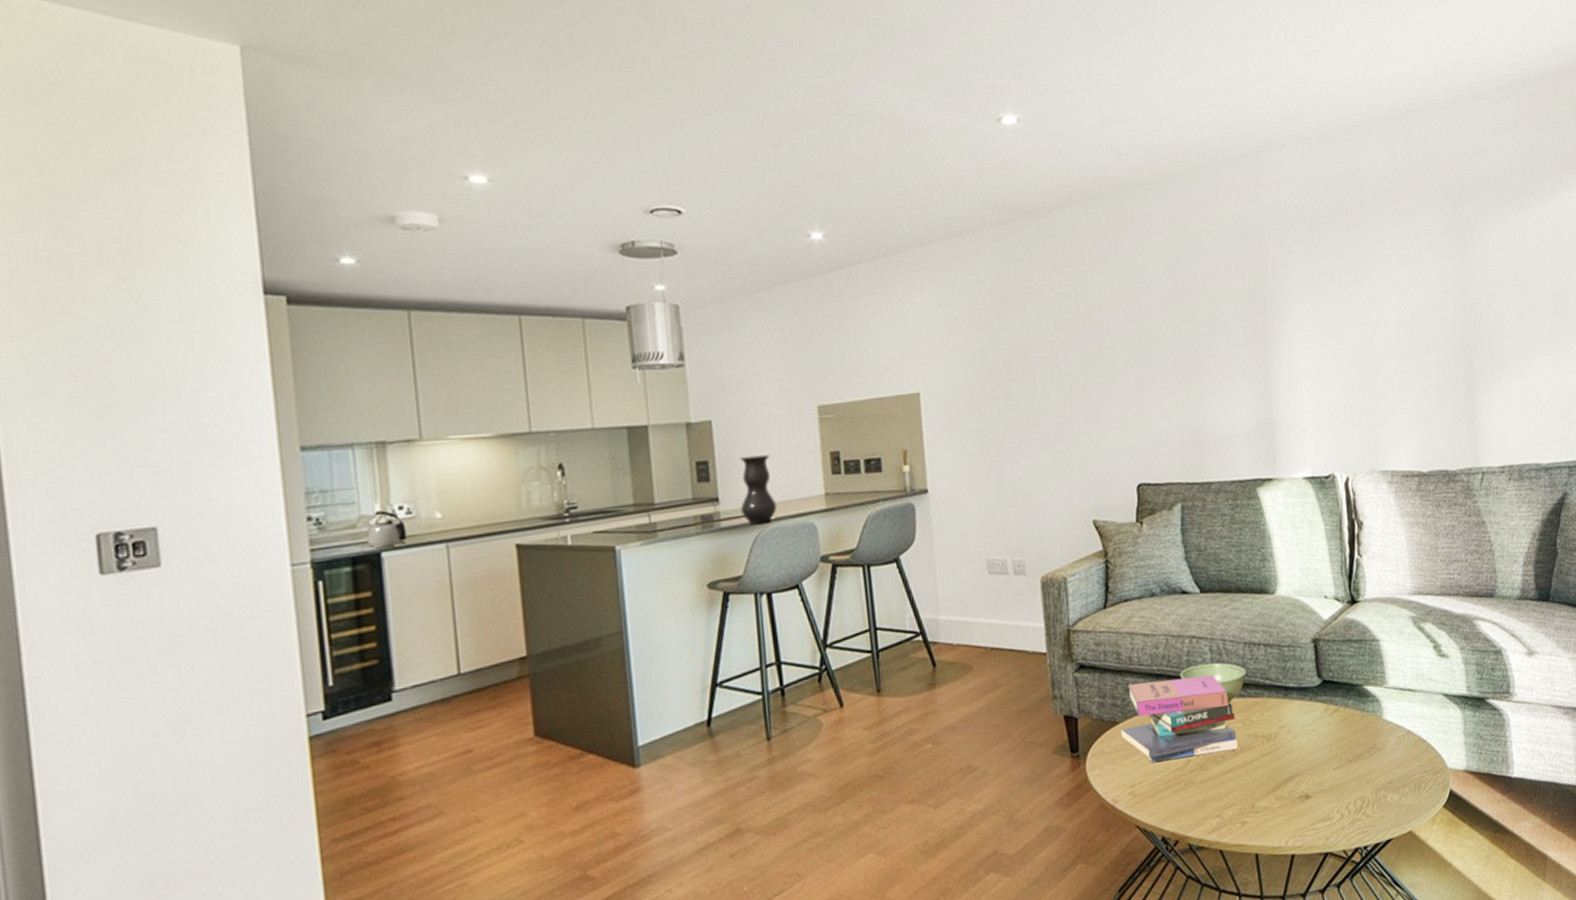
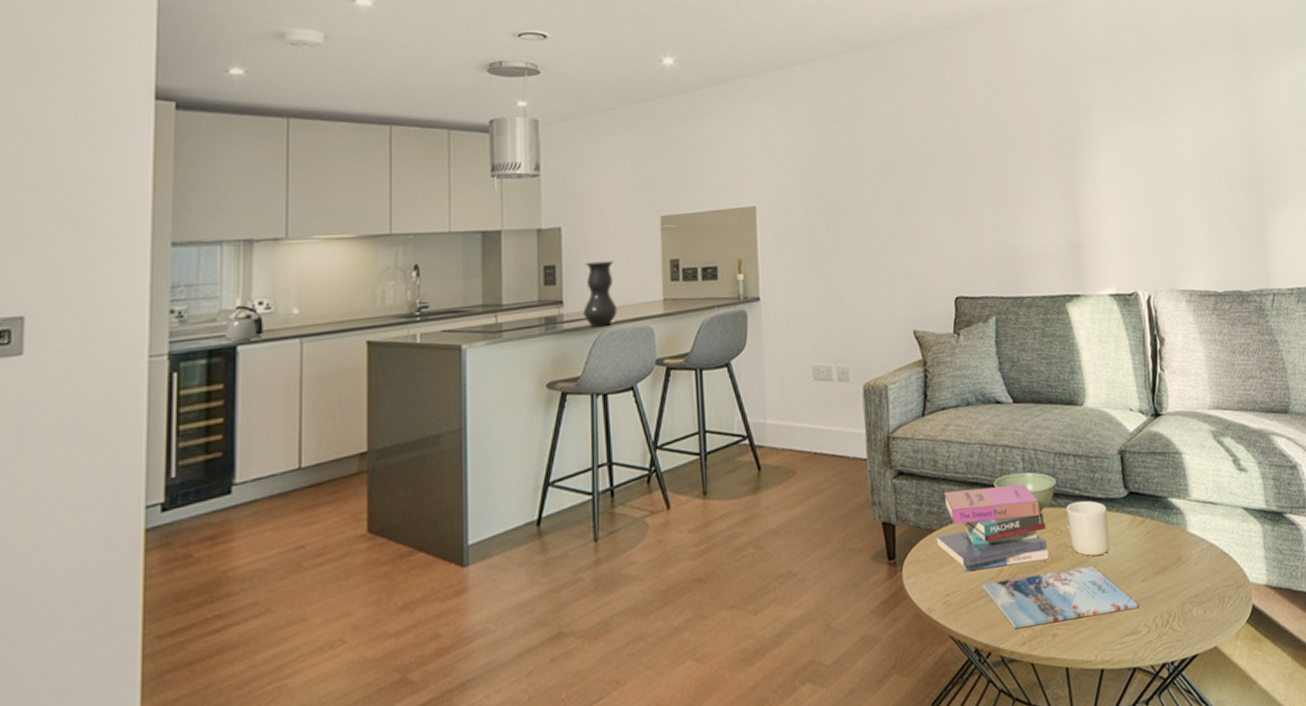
magazine: none [1169,754,1331,818] -> present [982,566,1138,630]
mug: none [1256,690,1302,745] -> present [1066,500,1110,557]

